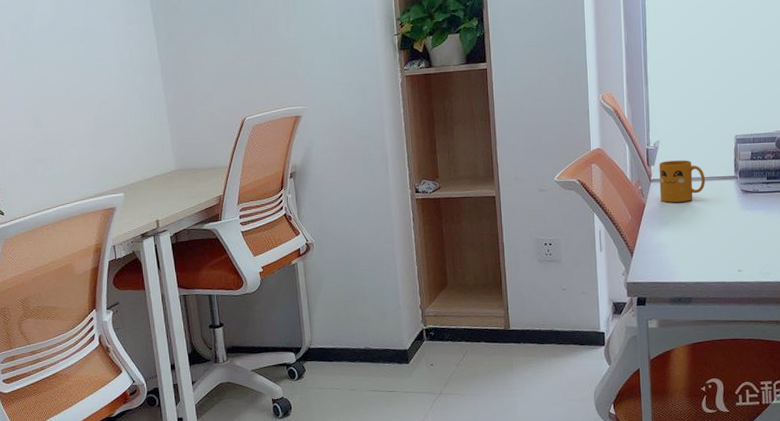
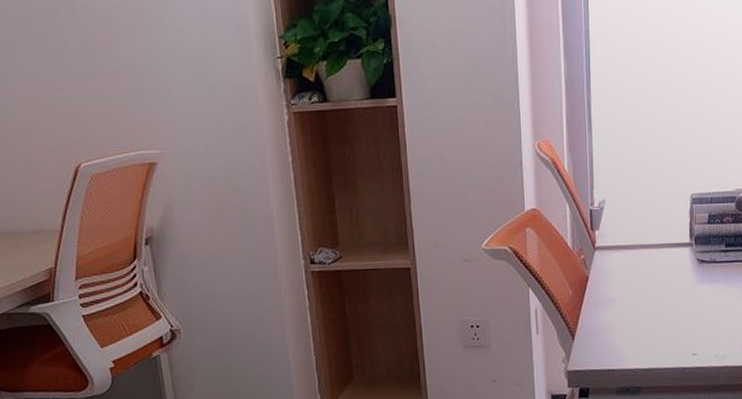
mug: present [659,160,706,203] -> none [604,223,657,275]

